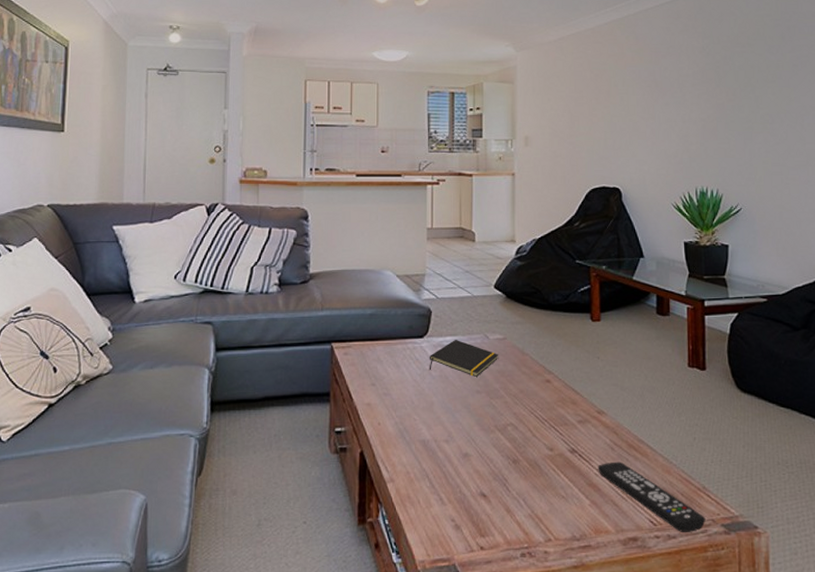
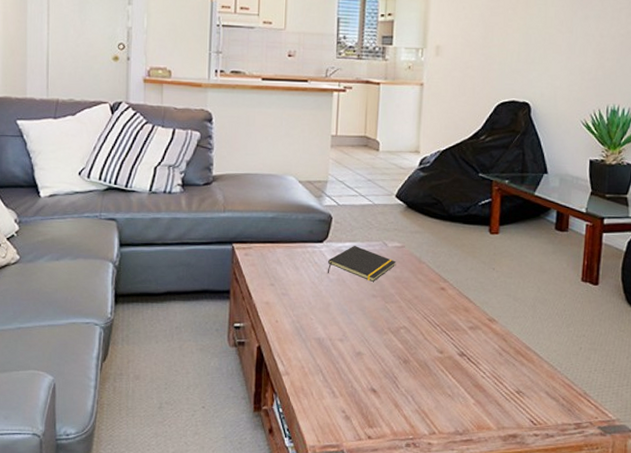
remote control: present [598,461,706,532] -> none [485,366,584,432]

